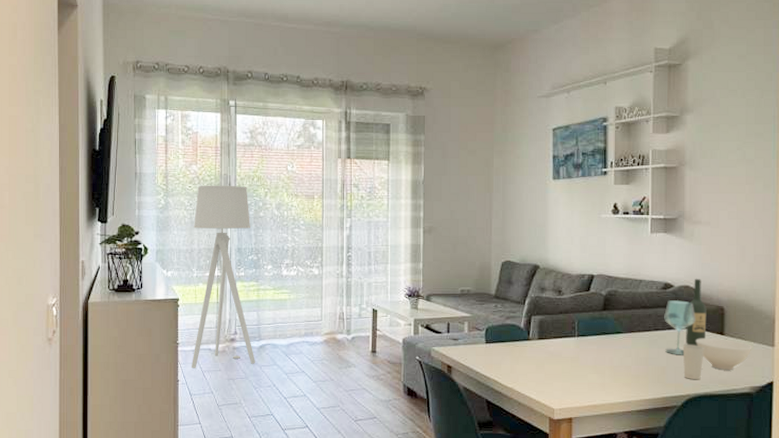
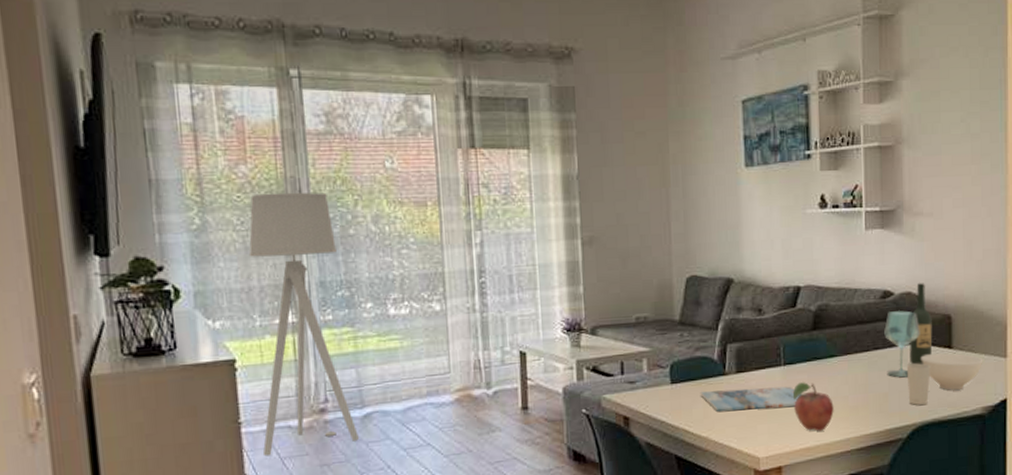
magazine: none [508,351,591,371] -> present [700,386,801,411]
fruit: none [584,352,618,393] -> present [792,382,834,431]

